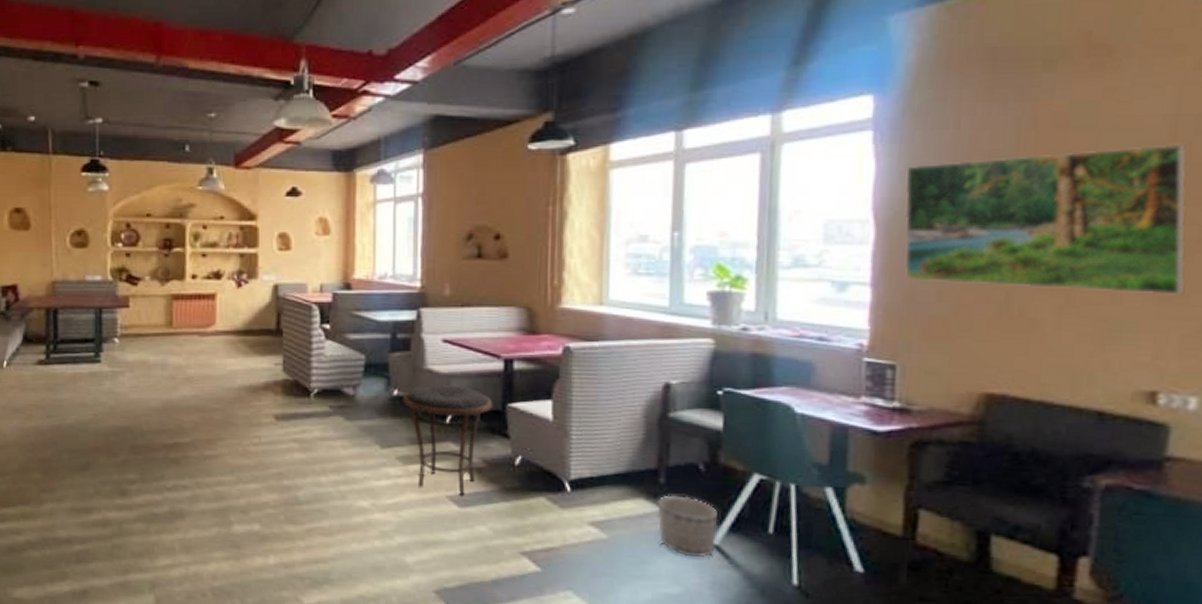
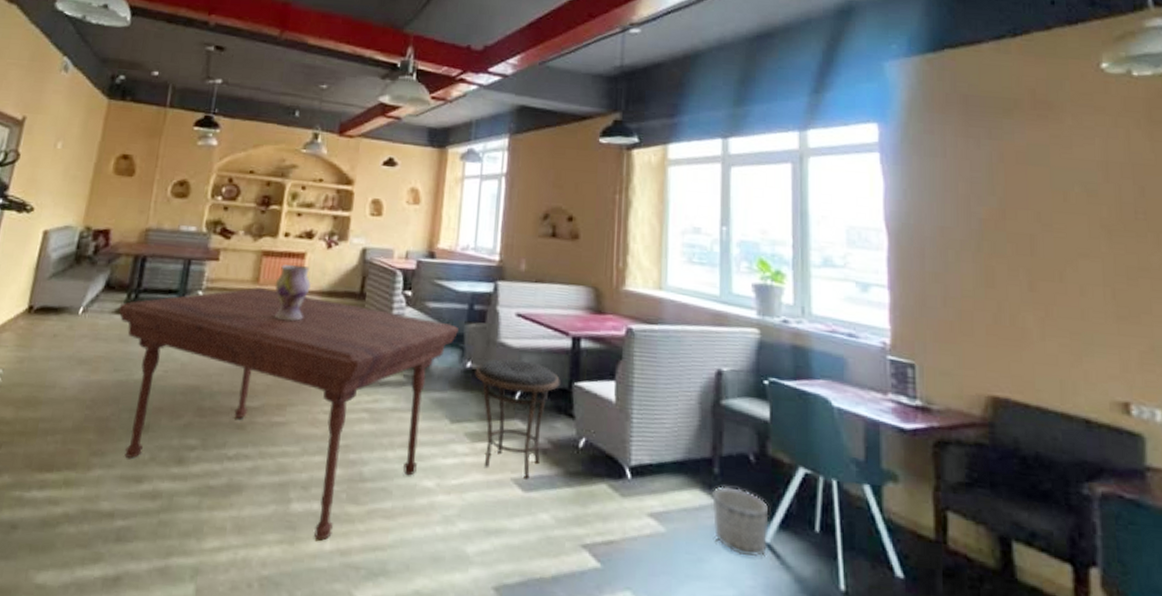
dining table: none [40,331,382,556] -> present [118,287,458,541]
vase: none [189,306,226,362] -> present [274,264,312,321]
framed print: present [904,144,1187,295] -> none [908,184,1136,315]

